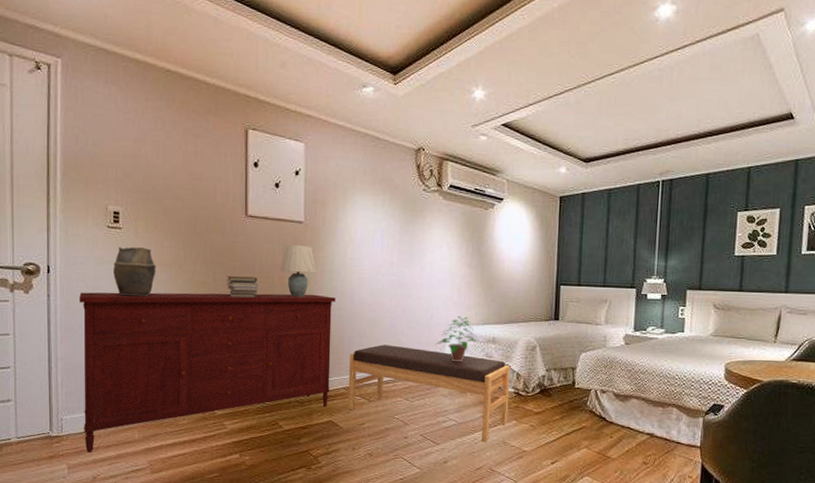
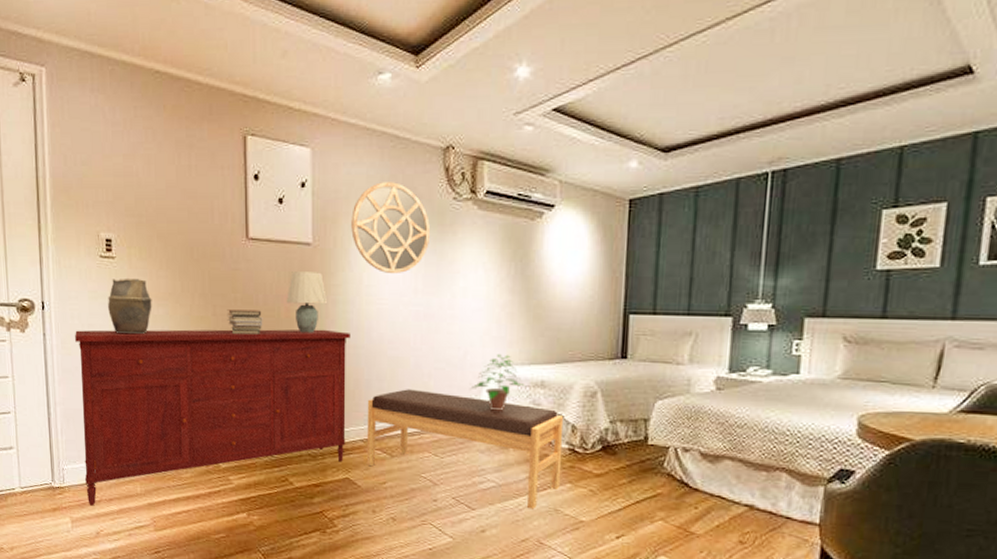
home mirror: none [338,174,405,249] -> present [351,182,431,273]

